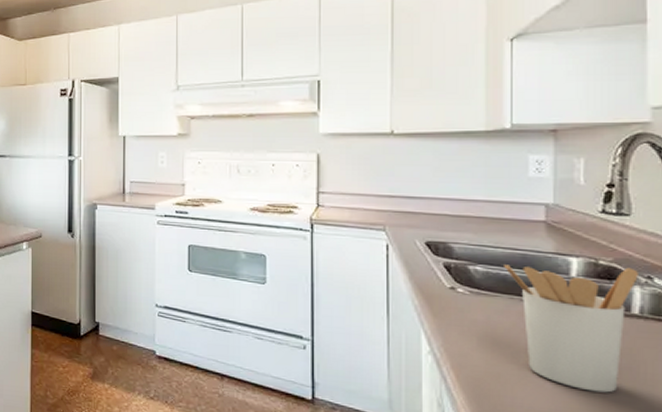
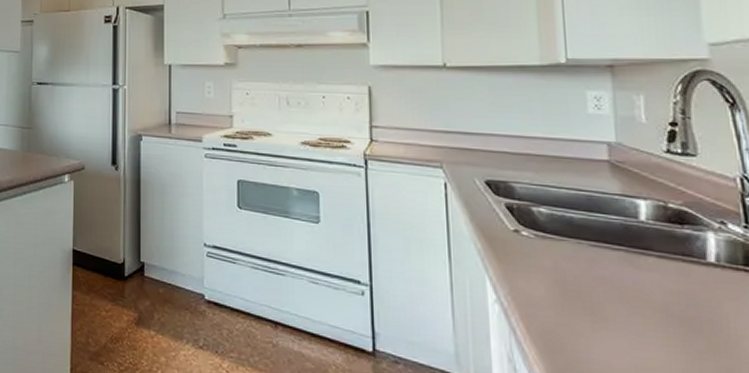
utensil holder: present [504,264,638,393] -> none [569,206,711,350]

